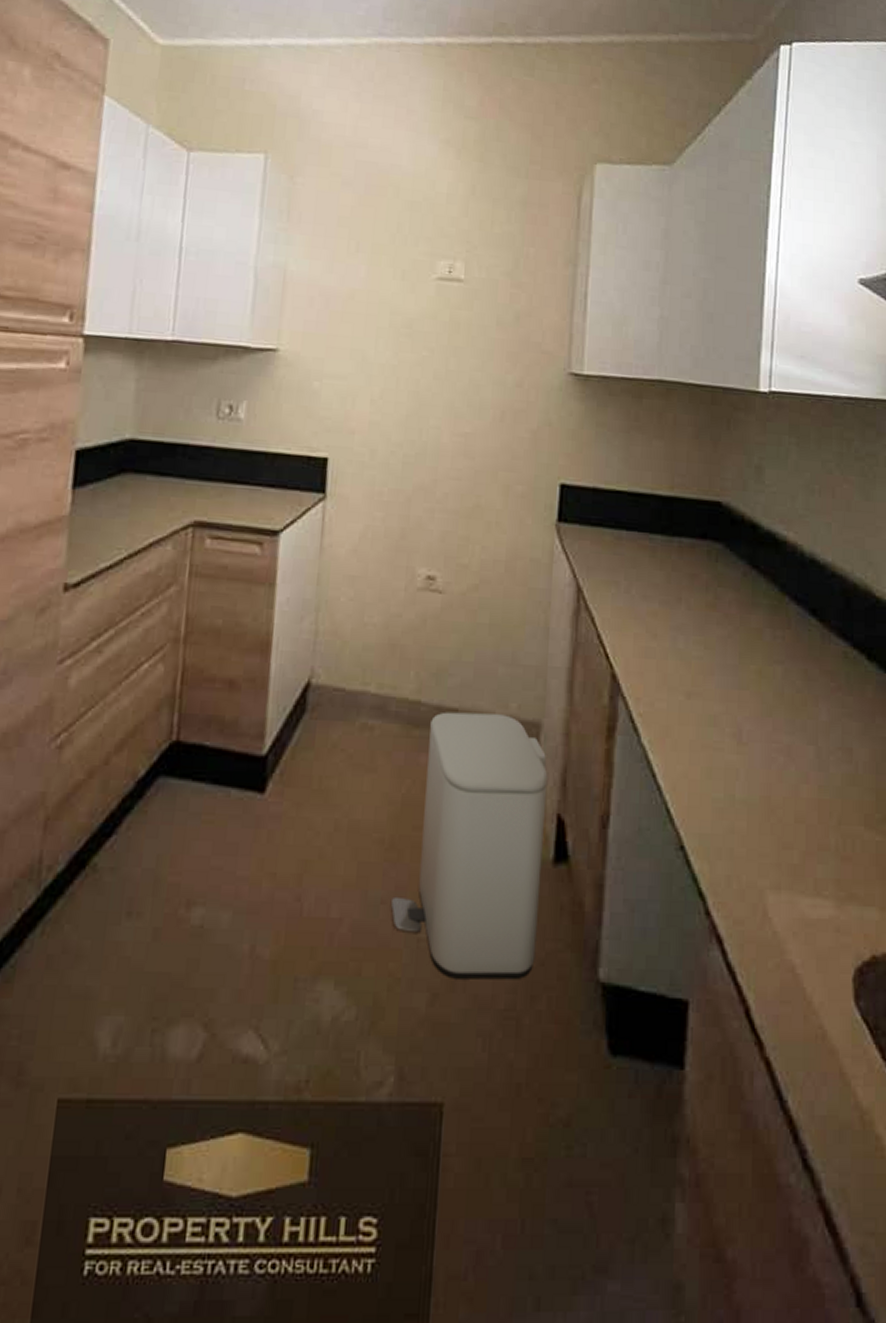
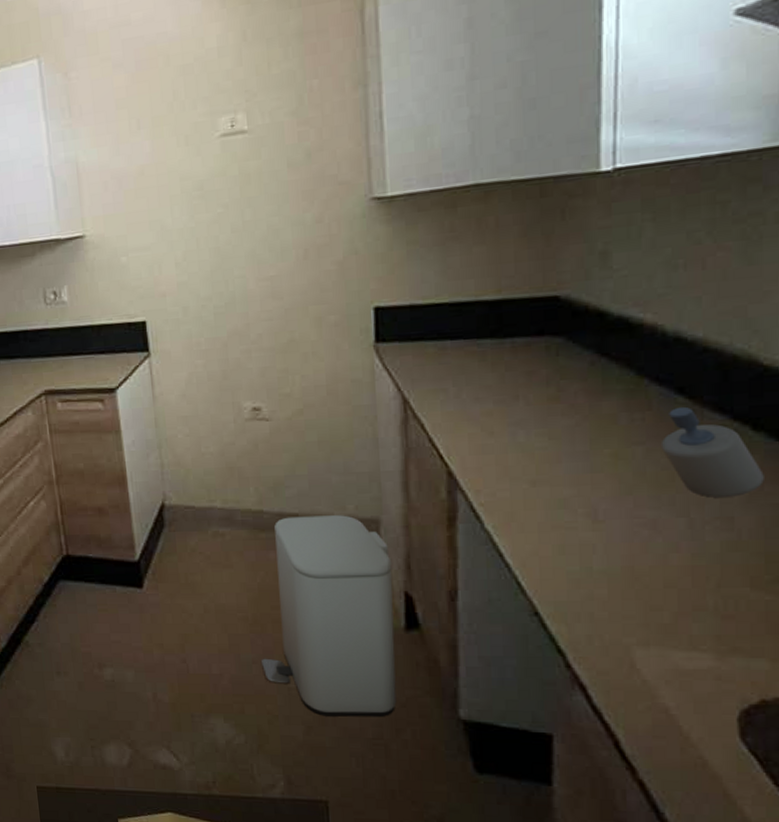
soap dispenser: none [796,628,876,727] -> present [660,406,764,498]

